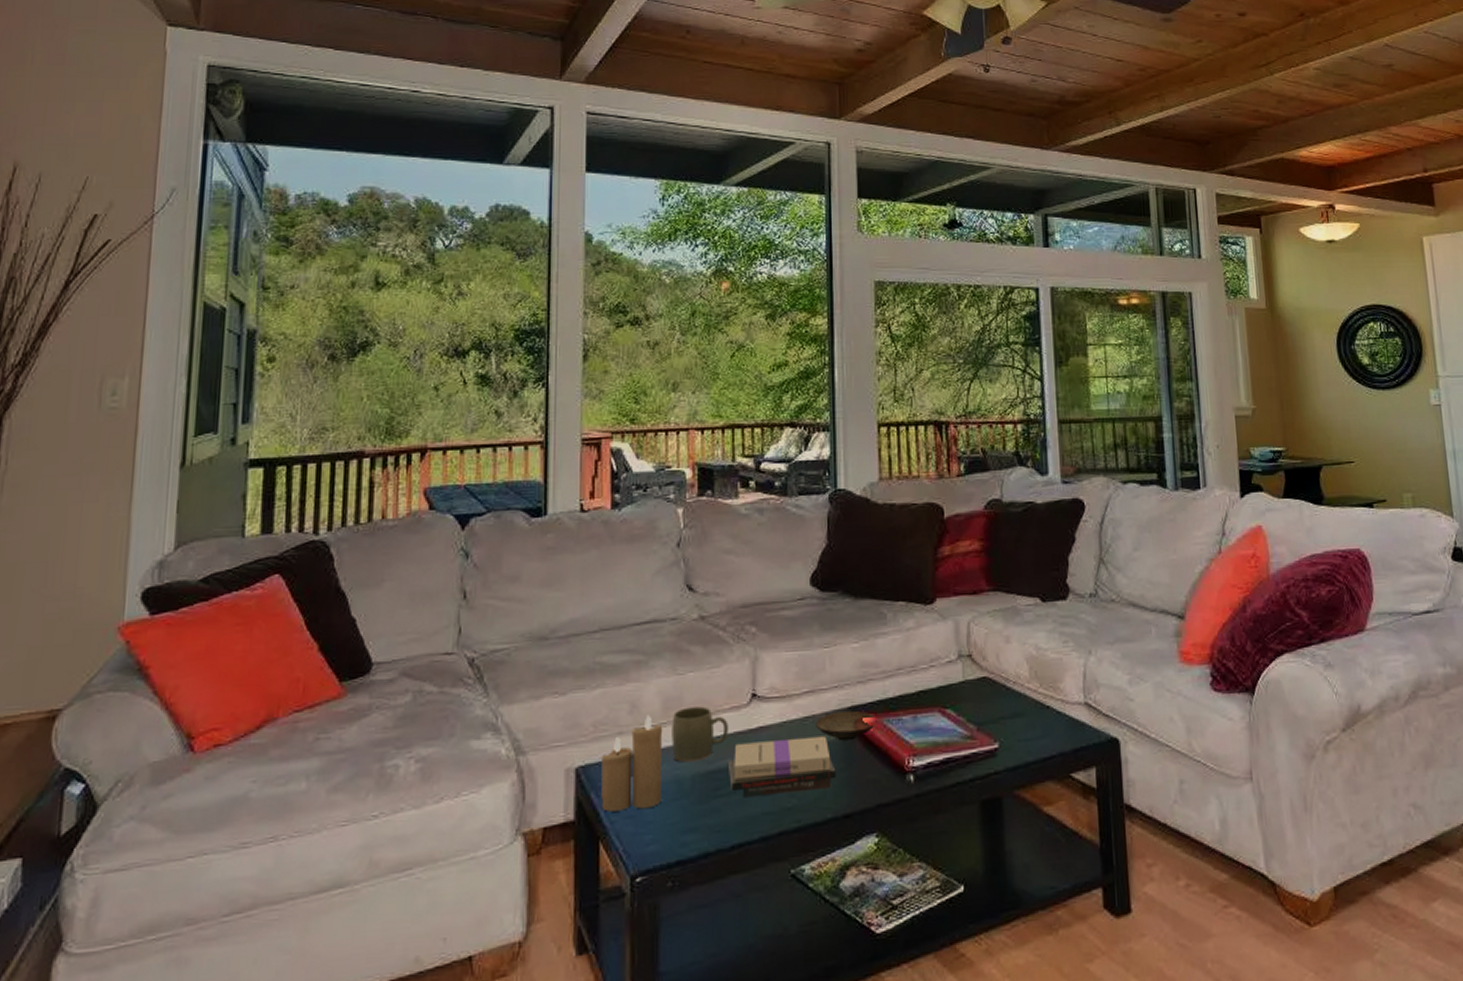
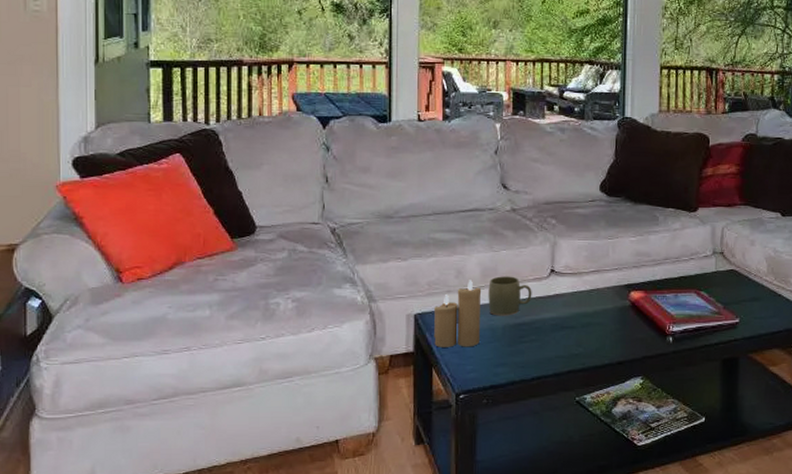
books: present [729,736,836,798] -> none [531,304,614,345]
decorative bowl: present [816,710,877,741] -> none [599,287,647,309]

